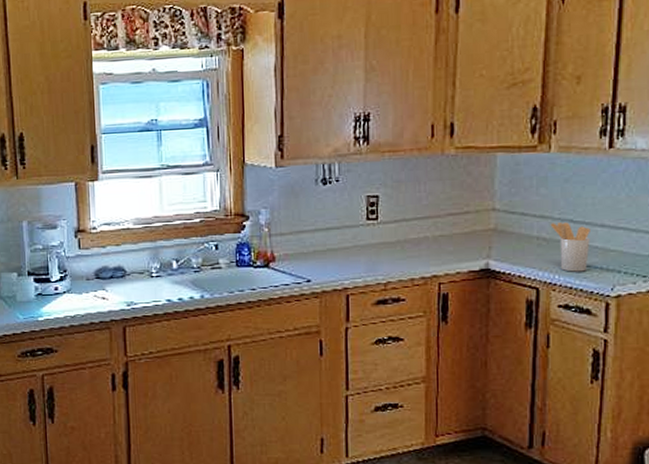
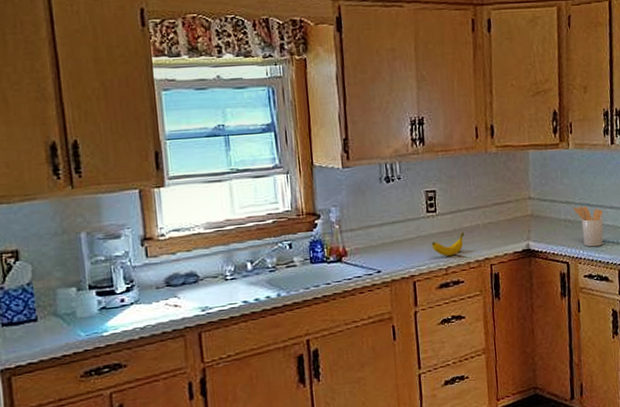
banana: none [369,243,409,270] -> present [431,231,464,257]

